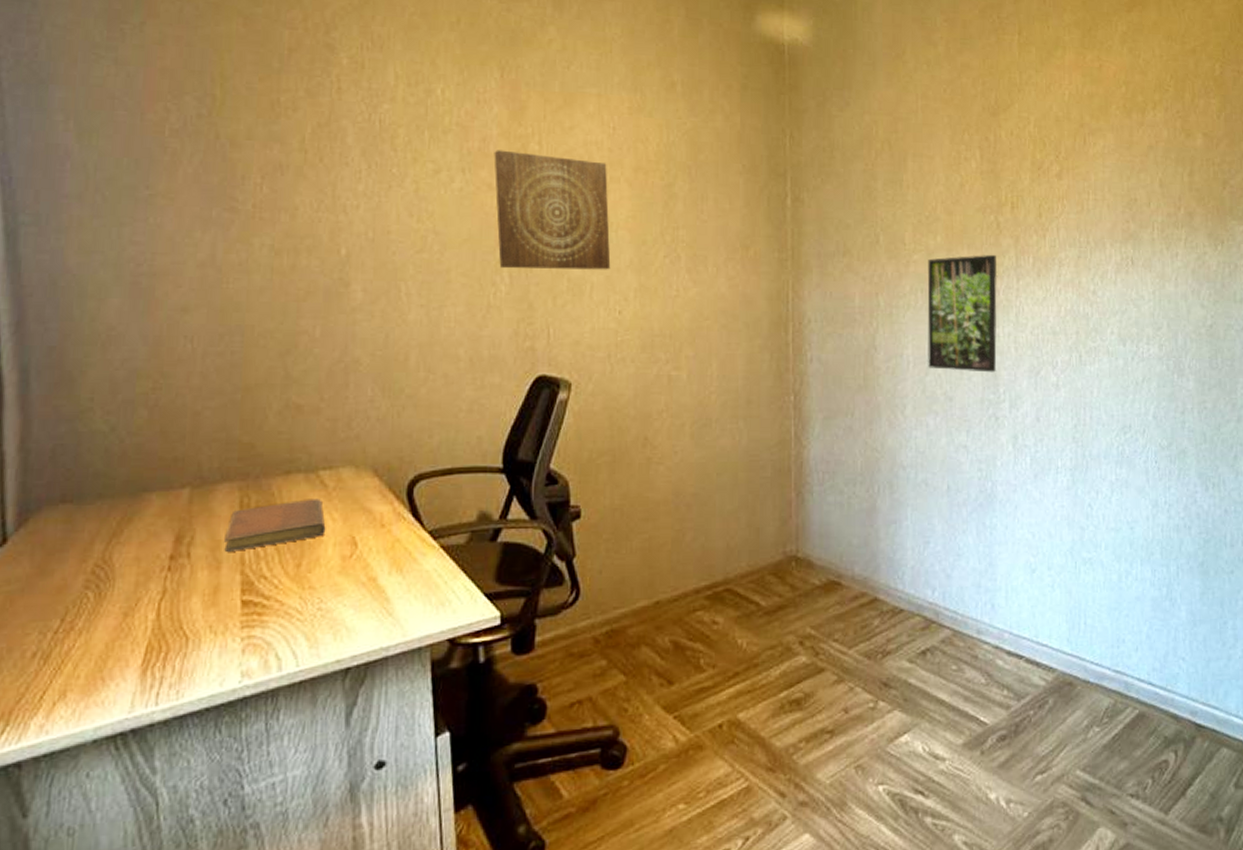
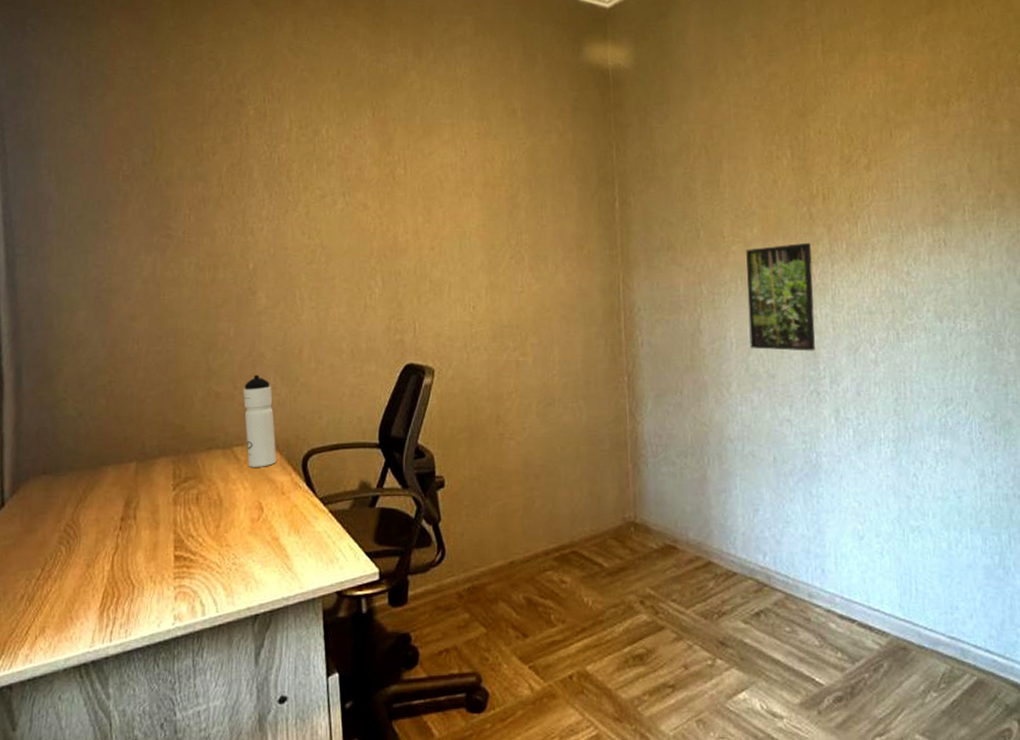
notebook: present [224,498,326,553] -> none [161,470,239,516]
water bottle: none [331,384,375,495] -> present [243,374,277,468]
wall art: present [494,150,611,270] -> none [368,175,465,274]

